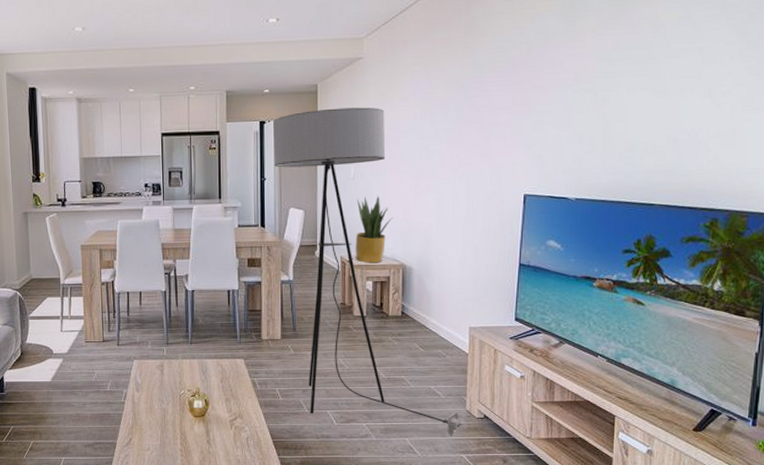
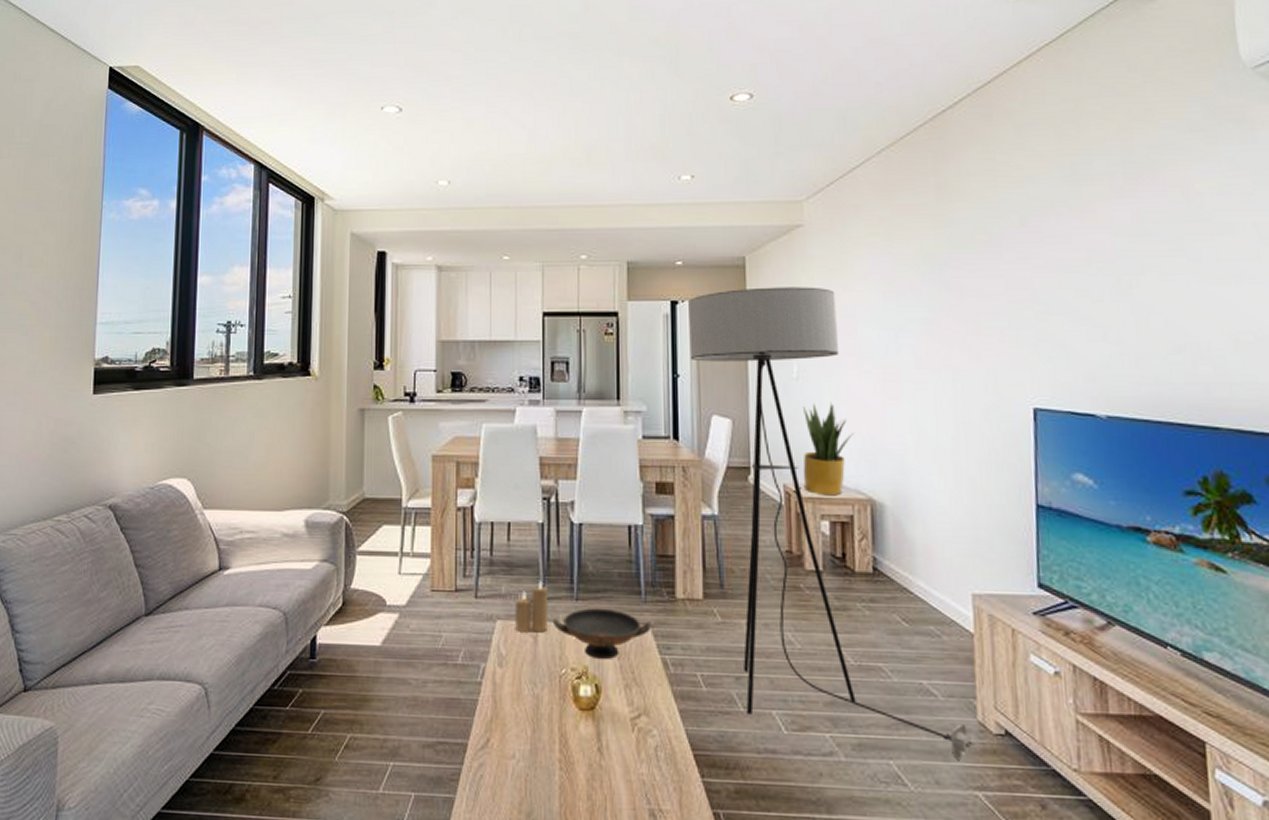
candle: none [147,331,171,367] -> present [515,580,549,633]
decorative bowl: none [174,348,245,383] -> present [552,608,652,660]

